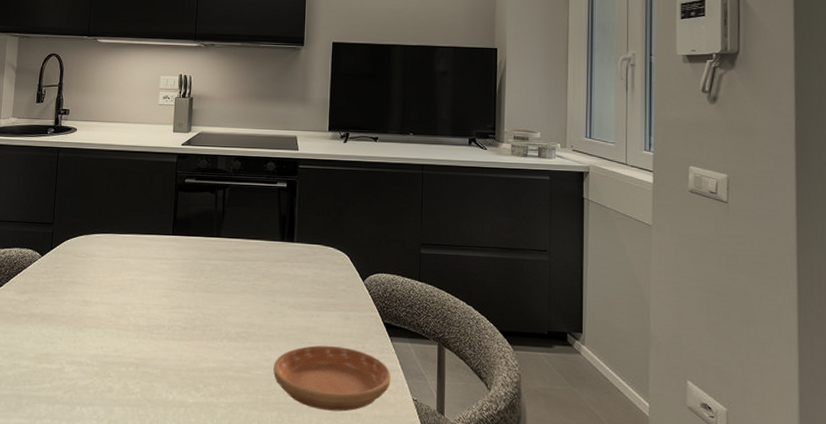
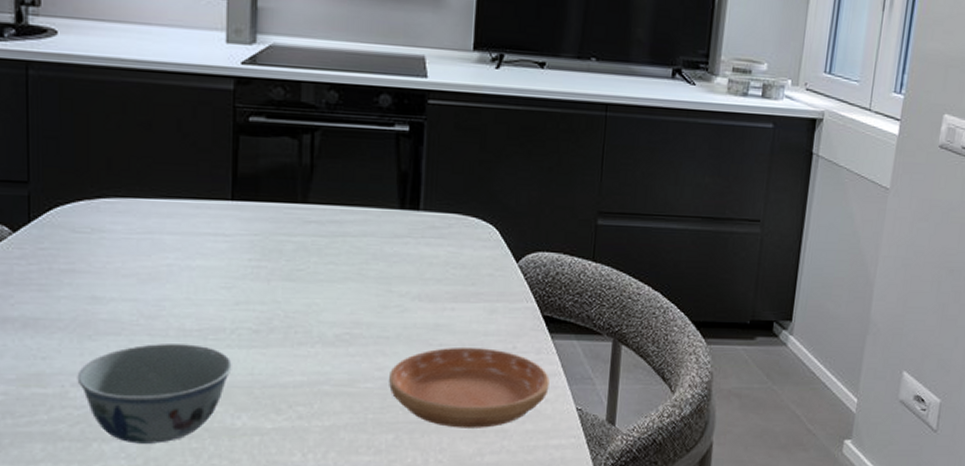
bowl: none [70,335,168,410] -> present [77,344,232,444]

